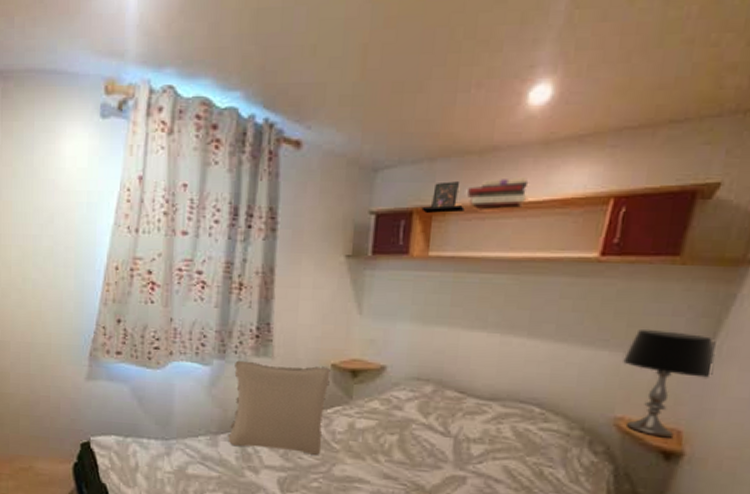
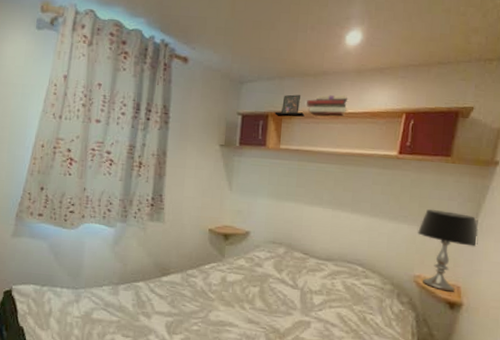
pillow: present [228,360,331,455] -> none [126,223,208,303]

